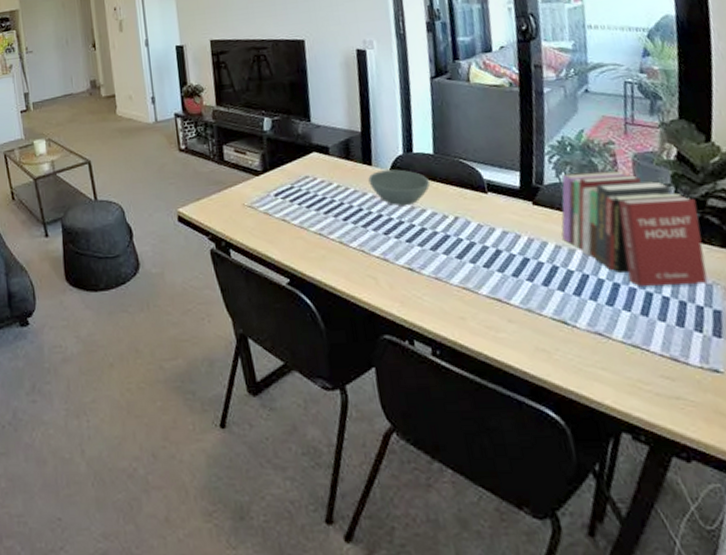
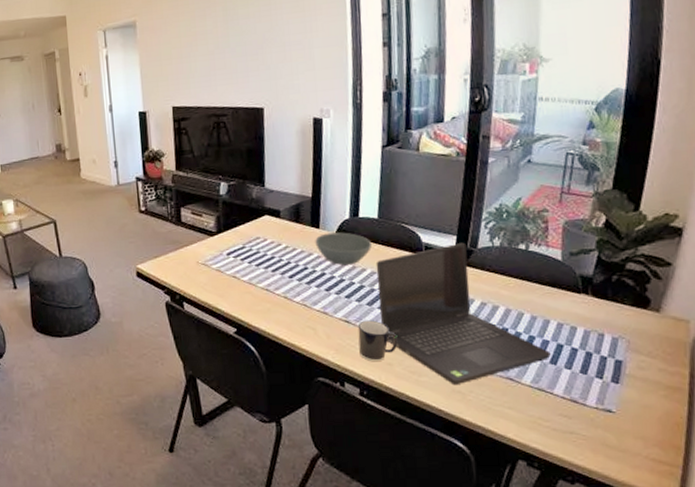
mug: none [422,267,469,316] -> present [357,320,398,362]
laptop: none [435,178,641,341] -> present [375,242,551,384]
books: present [561,171,708,286] -> none [488,236,616,339]

